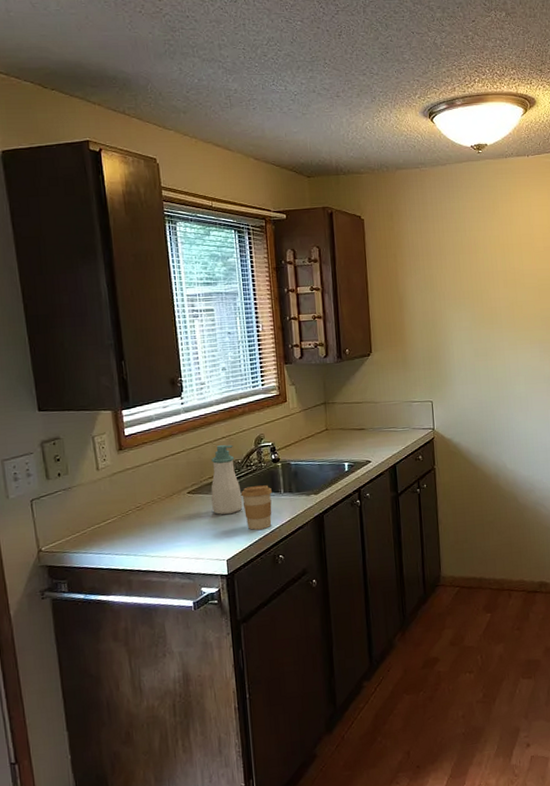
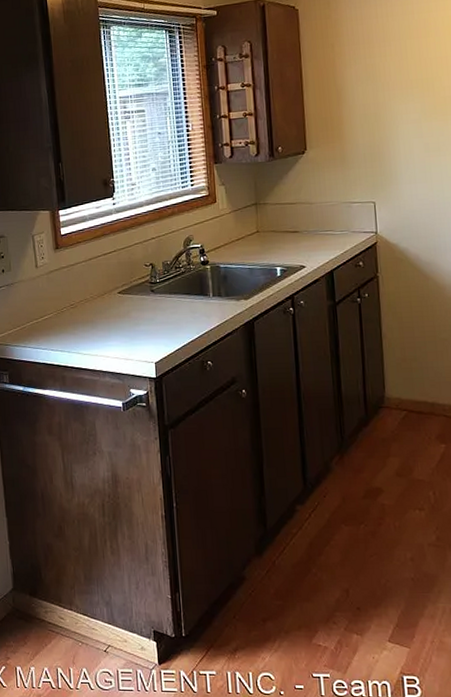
soap bottle: present [211,445,243,515] -> none [140,246,171,317]
coffee cup: present [240,485,272,530] -> none [169,288,201,334]

